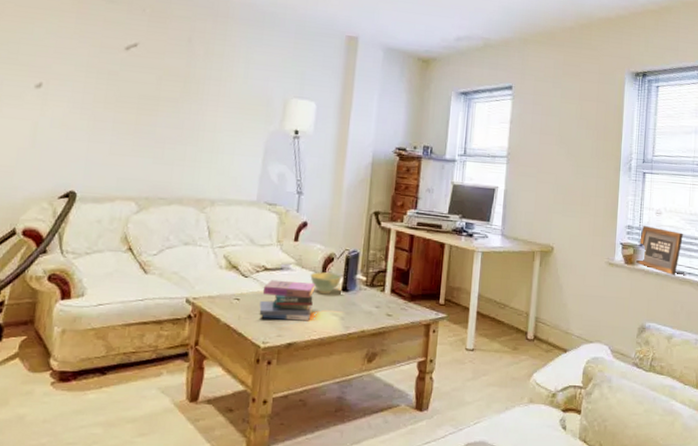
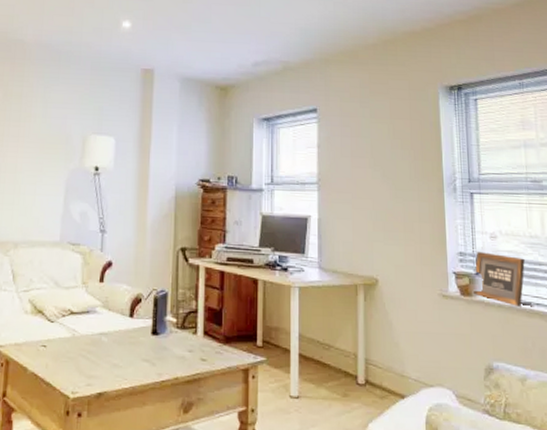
books: present [259,279,316,321] -> none [66,324,124,369]
bowl: present [310,272,342,294] -> none [118,314,151,338]

